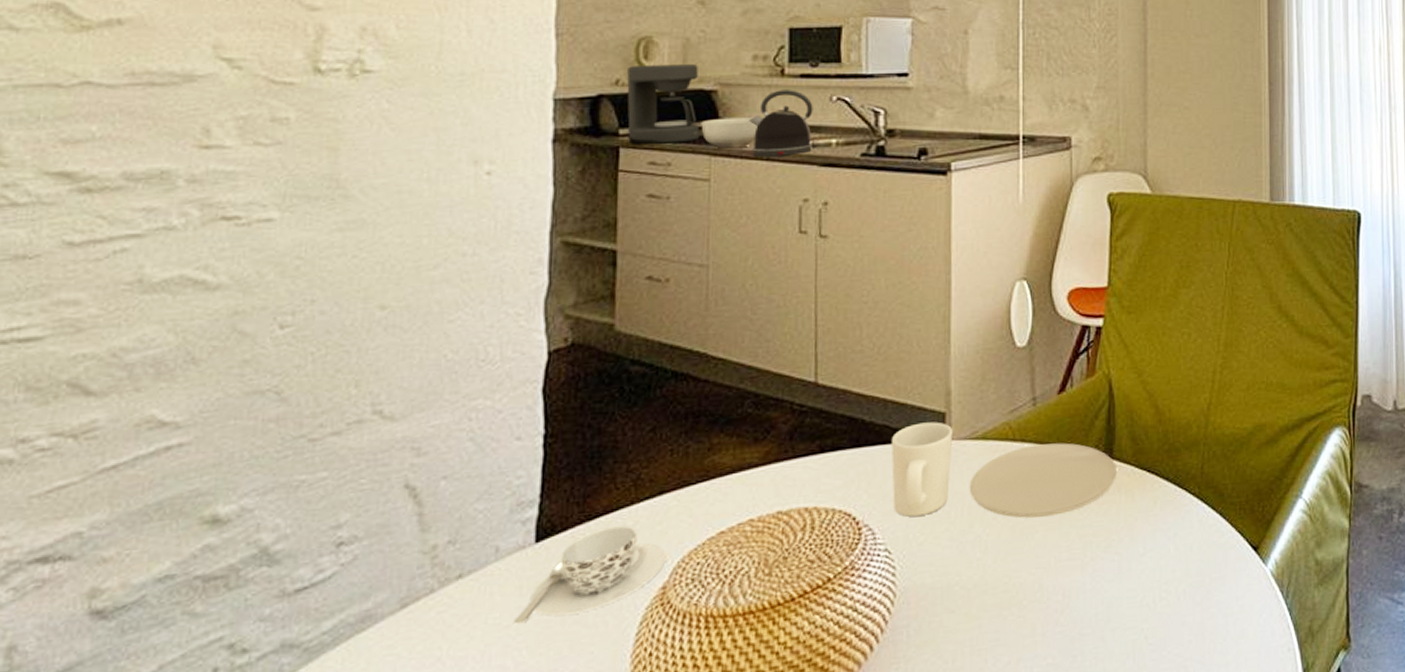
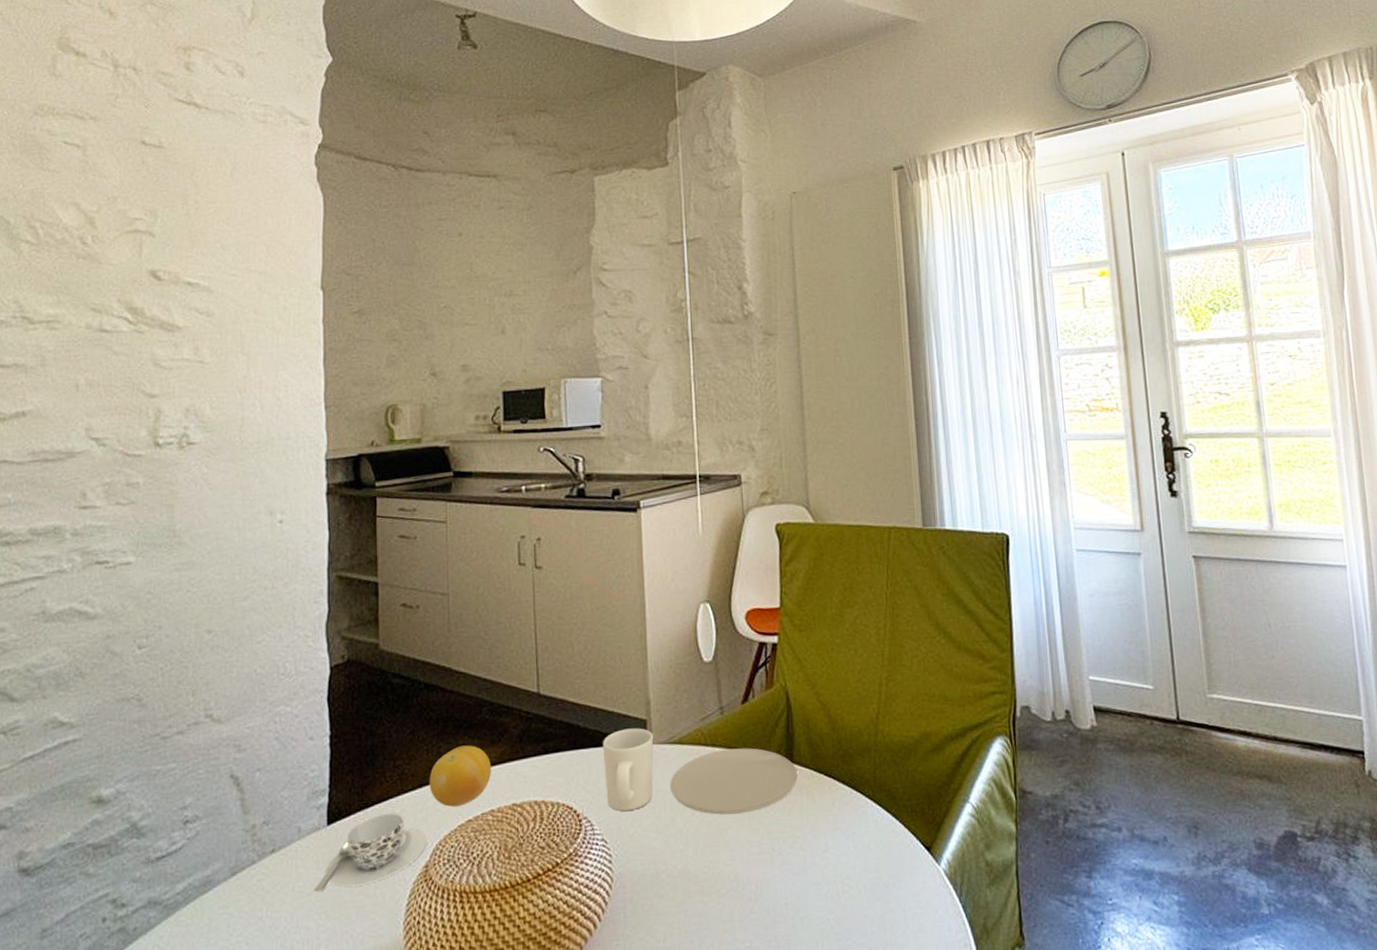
coffee maker: present [627,64,699,145] -> none [380,426,437,495]
fruit: none [672,444,753,517] -> present [429,745,492,807]
bowl: present [701,117,757,150] -> none [438,468,482,496]
kettle: present [748,90,817,158] -> none [474,443,529,502]

